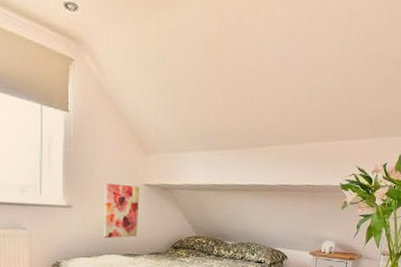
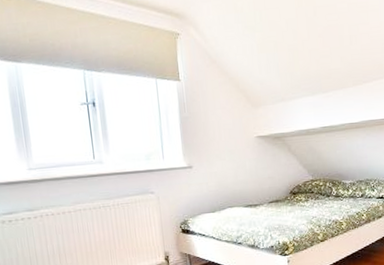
wall art: present [103,183,140,239] -> none [219,139,256,193]

